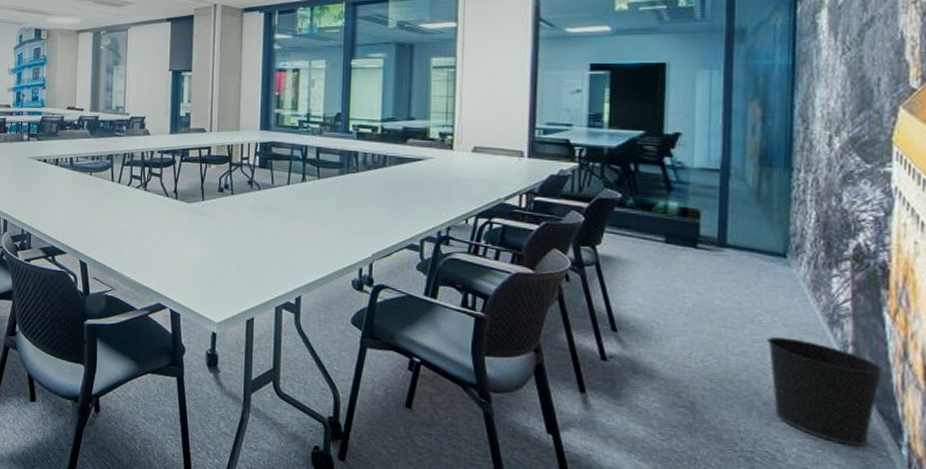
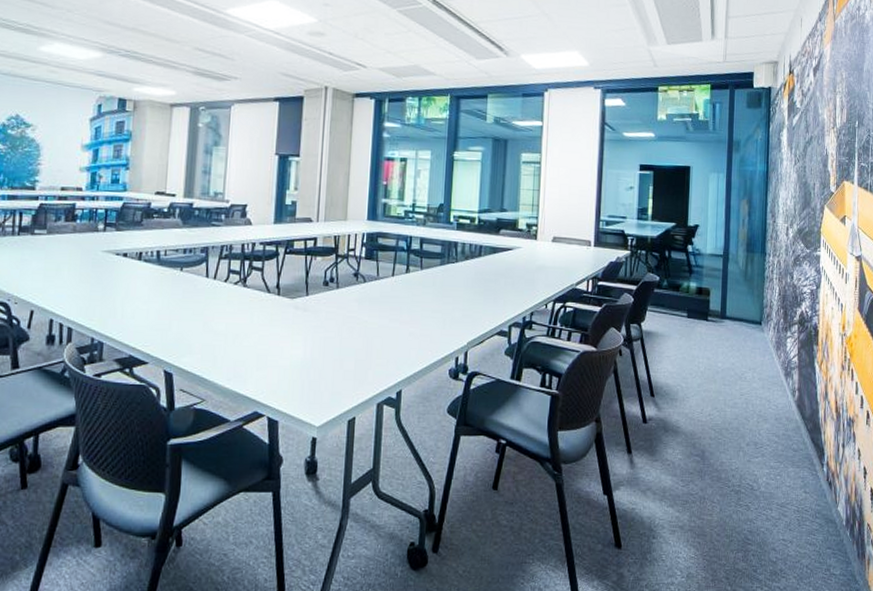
wastebasket: present [767,336,884,447] -> none [749,389,815,470]

